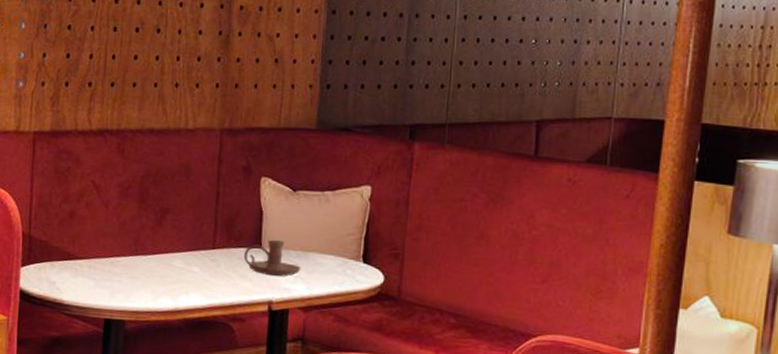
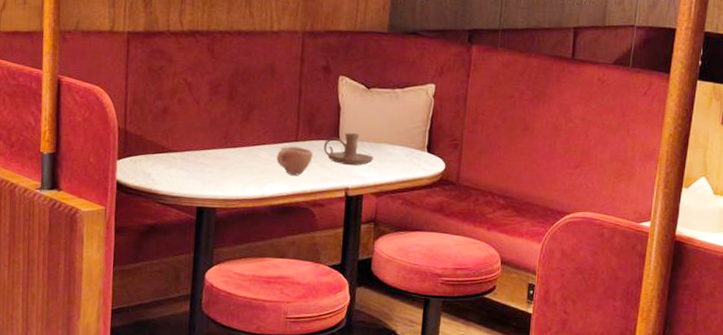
cup: none [191,254,232,287] -> present [276,146,313,176]

